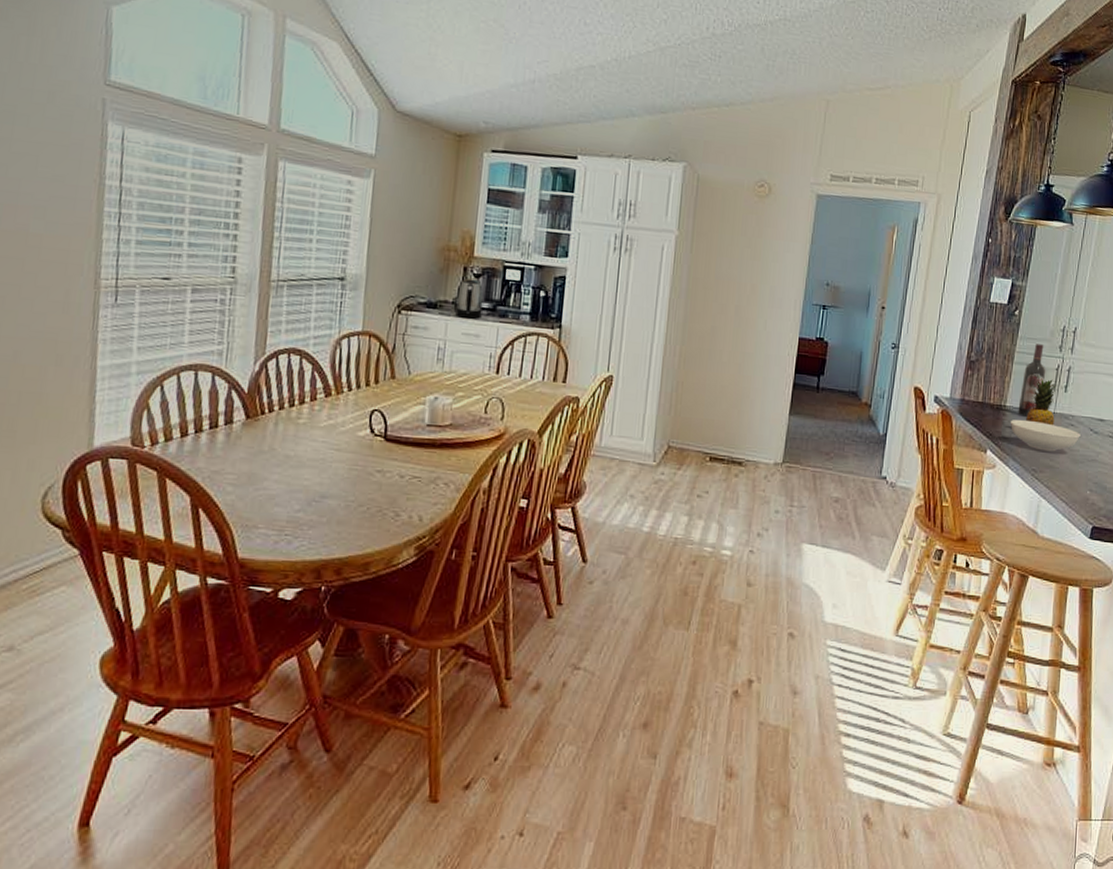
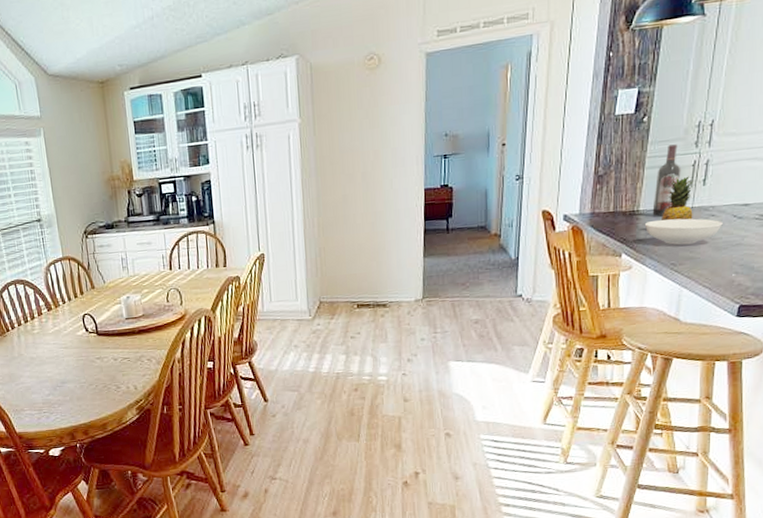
kettle: present [455,278,484,319] -> none [127,198,150,232]

